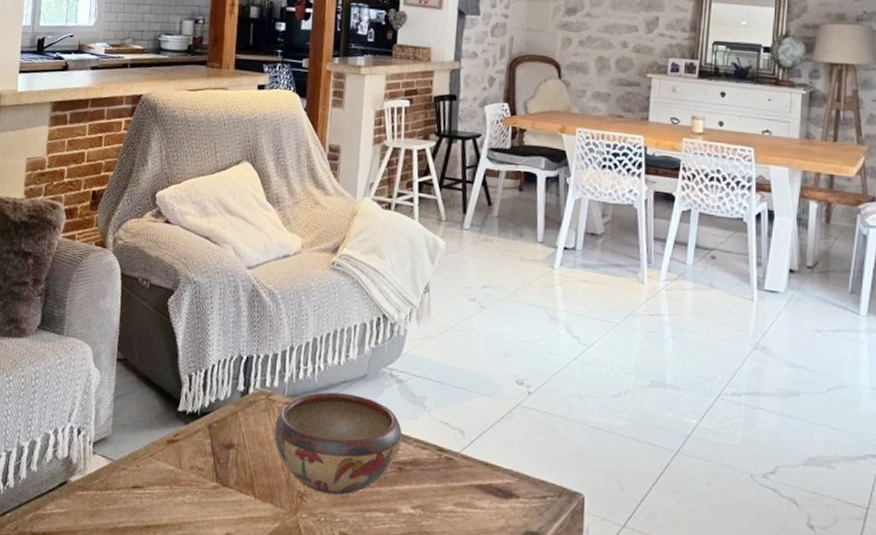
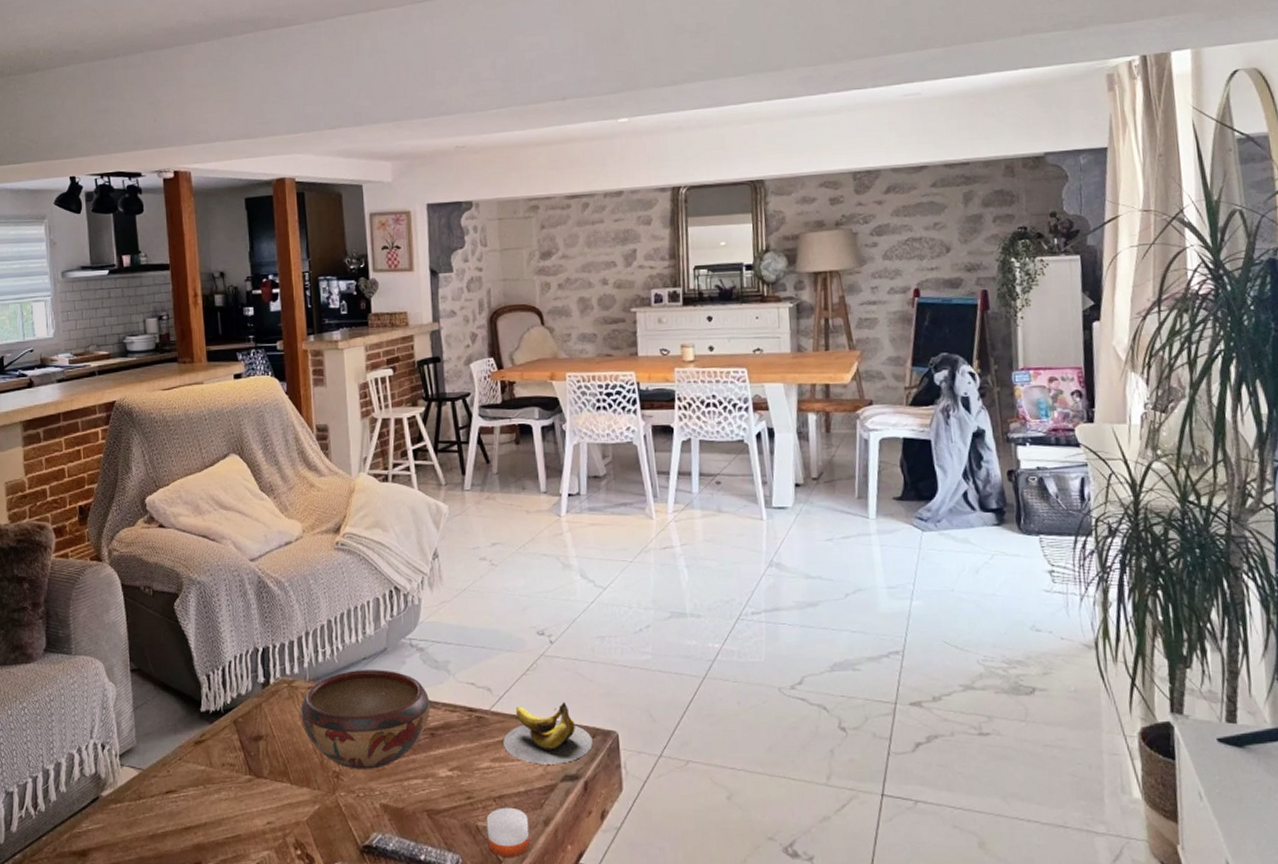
banana: none [469,453,558,519] -> present [503,702,593,765]

